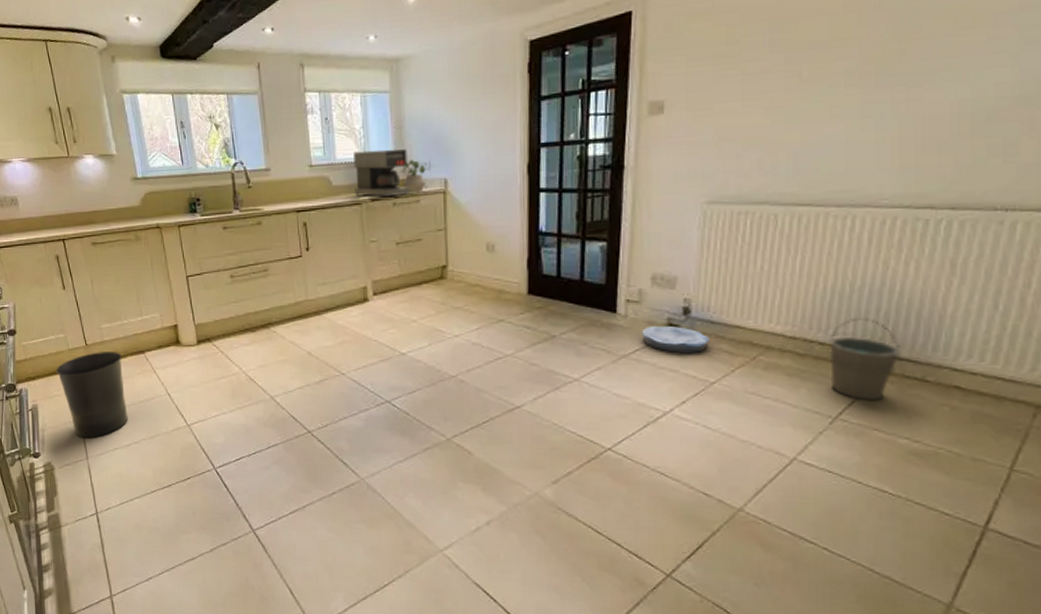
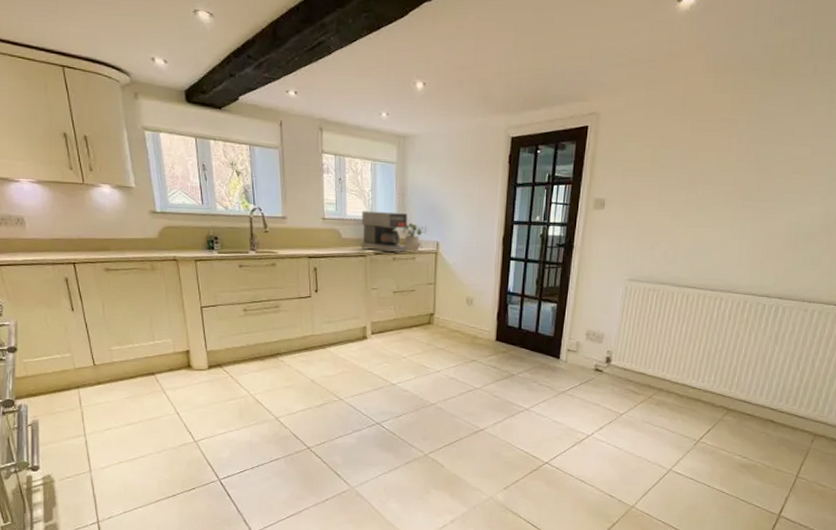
waste bin: present [56,352,128,438] -> none [60,372,135,453]
pet bowl: present [641,326,709,354] -> none [576,370,622,392]
bucket: present [829,318,902,401] -> none [697,371,742,430]

